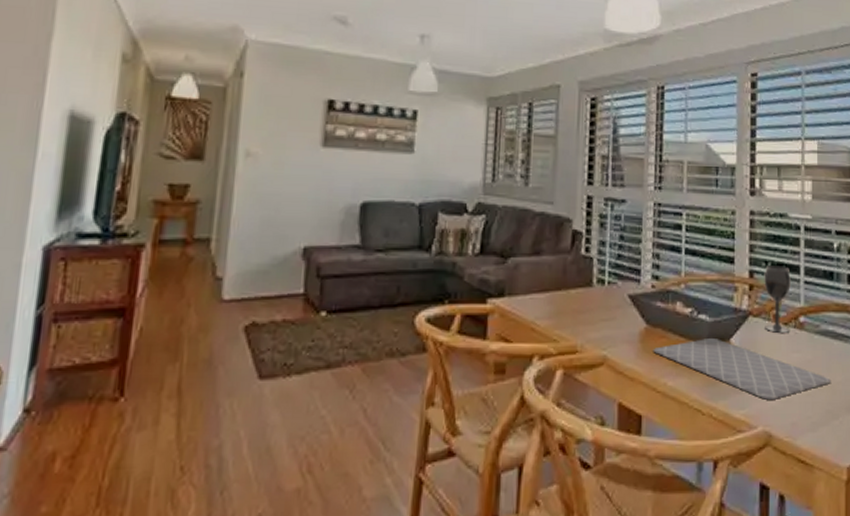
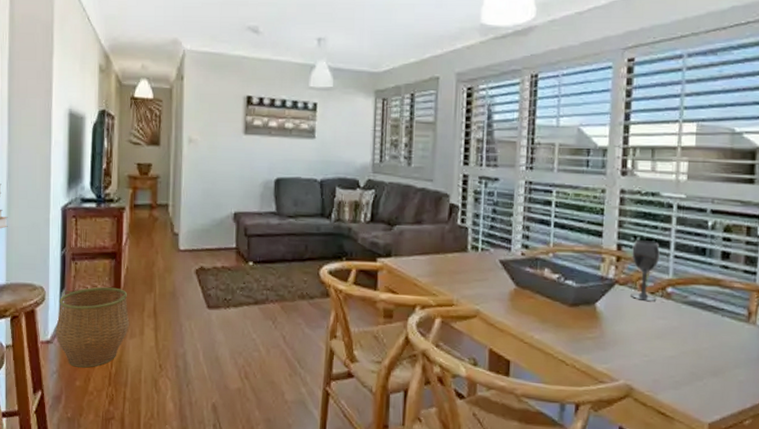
basket: none [12,358,139,484] -> present [55,286,130,368]
placemat: present [653,337,831,400] -> none [521,300,697,358]

